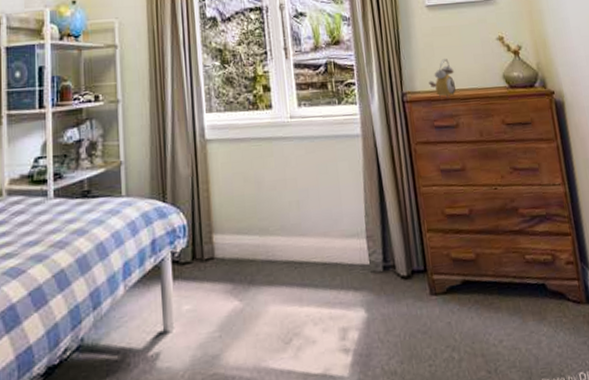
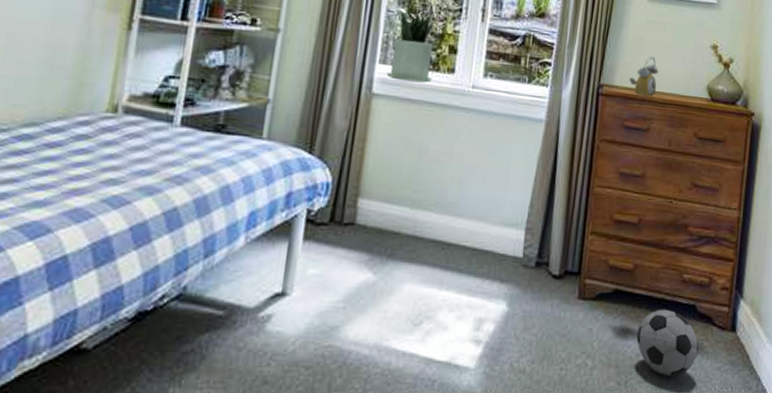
planter: none [214,62,254,125] -> present [386,11,435,83]
soccer ball: none [494,292,560,358] -> present [636,309,699,377]

